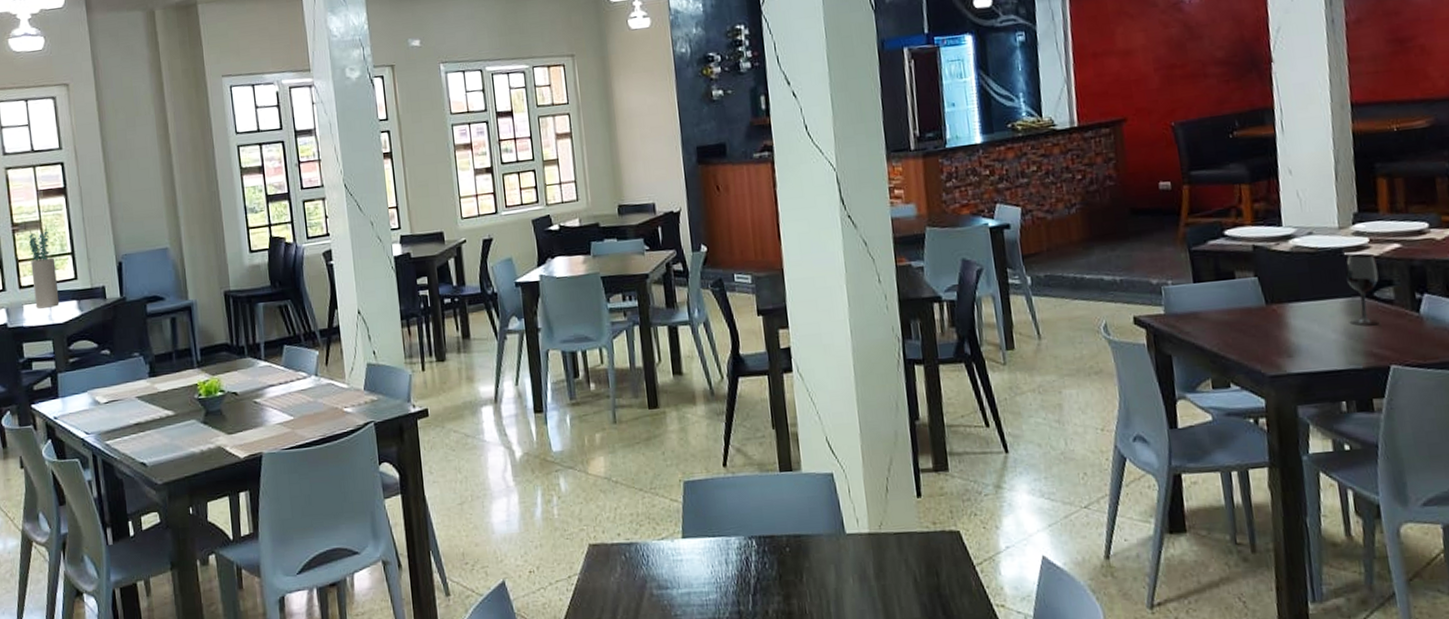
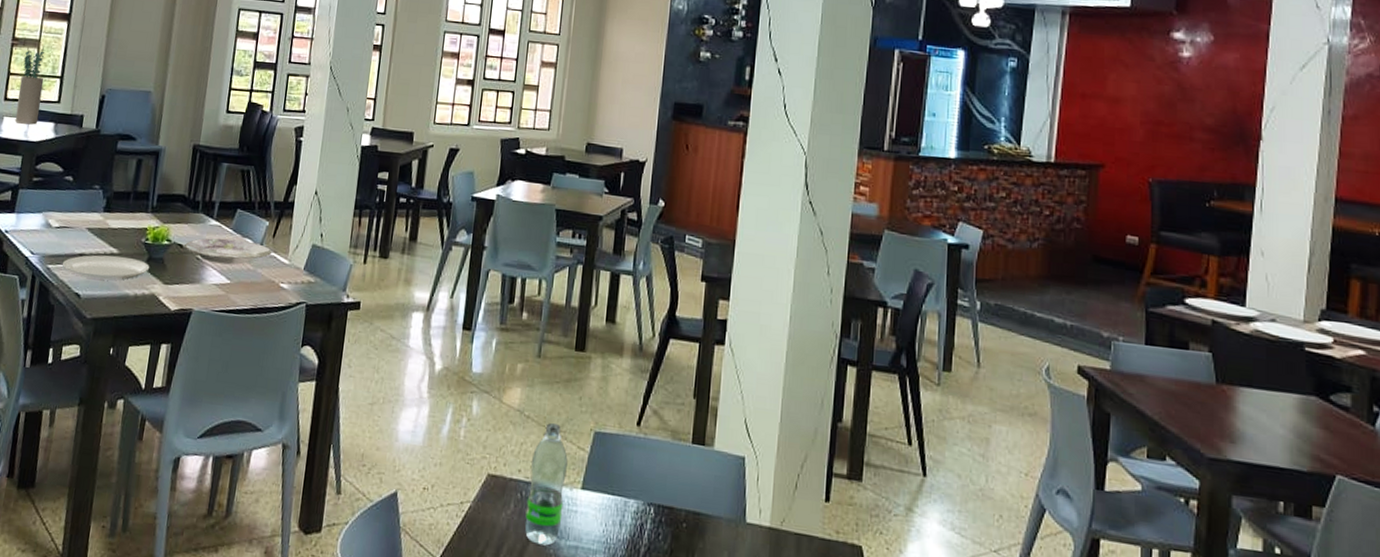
plate: none [120,416,210,446] -> present [62,255,150,281]
plate: none [239,374,329,403] -> present [184,238,273,265]
bottle: none [628,483,670,599] -> present [524,423,568,546]
wine glass: present [1345,253,1380,327] -> none [1300,350,1337,430]

